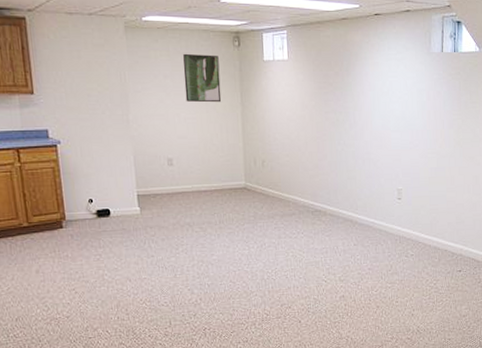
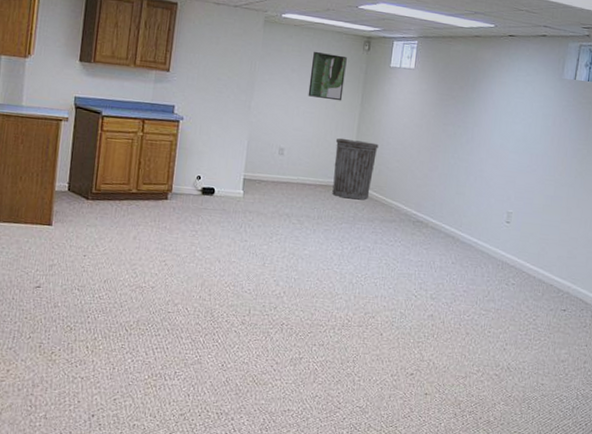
trash can: none [222,140,266,199] -> present [332,138,379,200]

